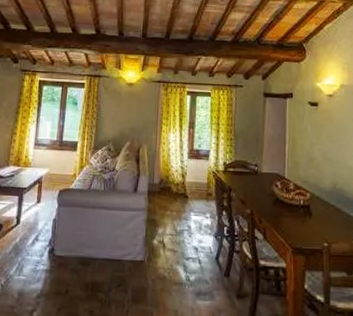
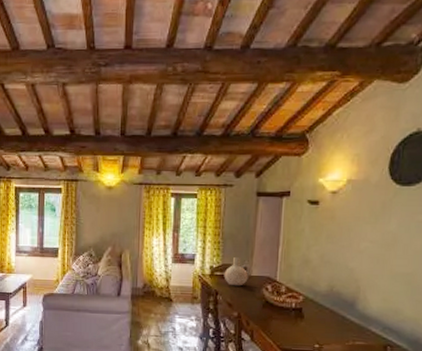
vase: none [236,153,259,183] -> present [224,256,248,286]

